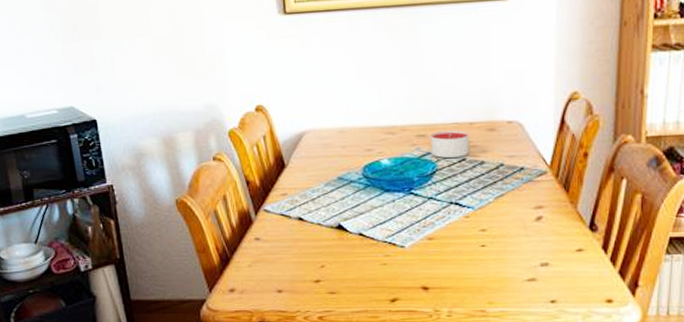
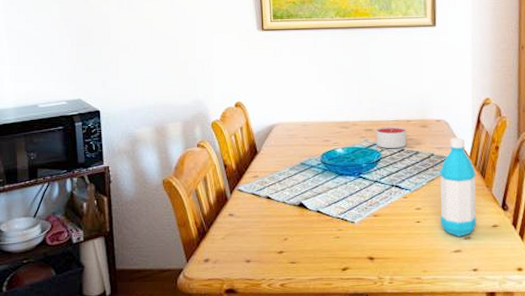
water bottle: none [510,142,557,263] -> present [439,137,477,237]

